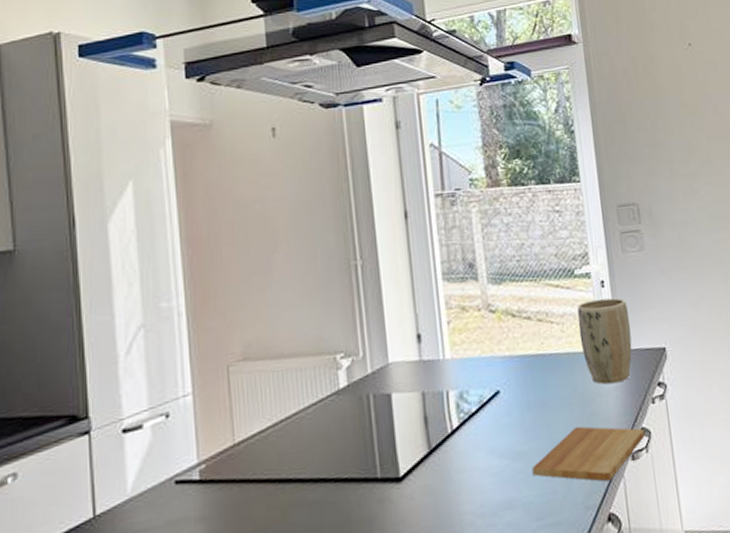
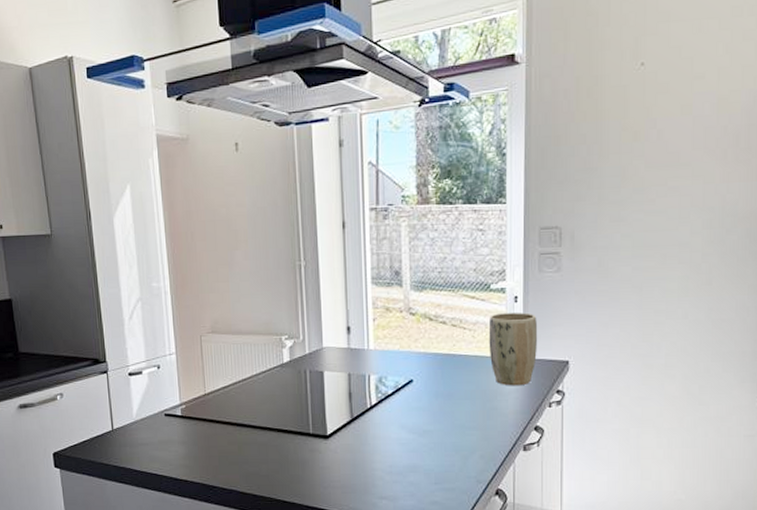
cutting board: present [532,426,646,482] -> none [435,417,538,464]

